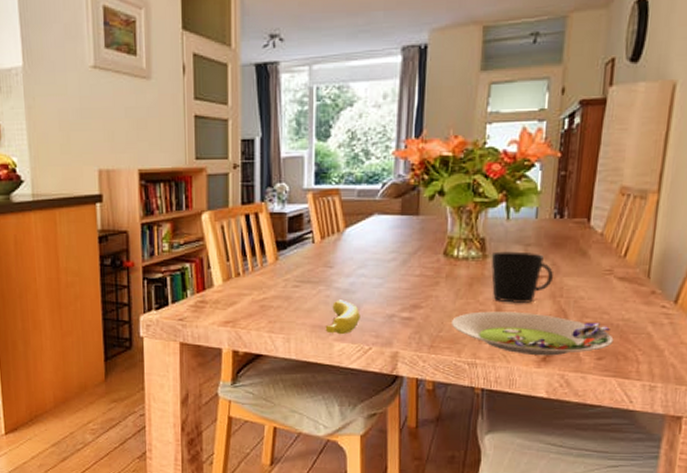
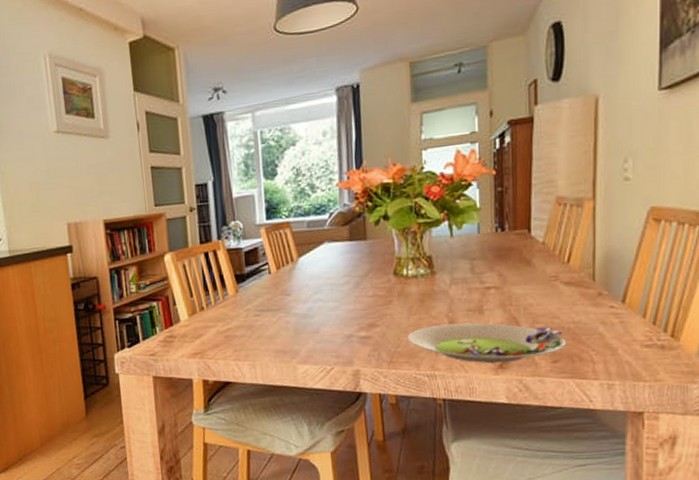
banana: present [325,300,361,335] -> none [288,324,321,358]
cup: present [491,251,554,303] -> none [439,266,502,315]

